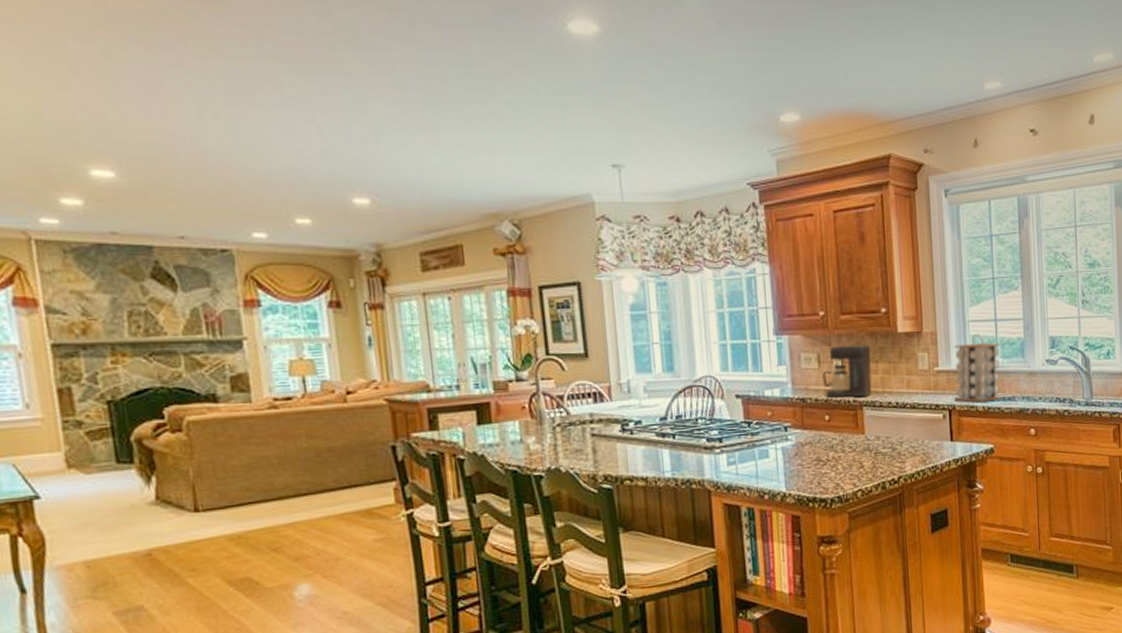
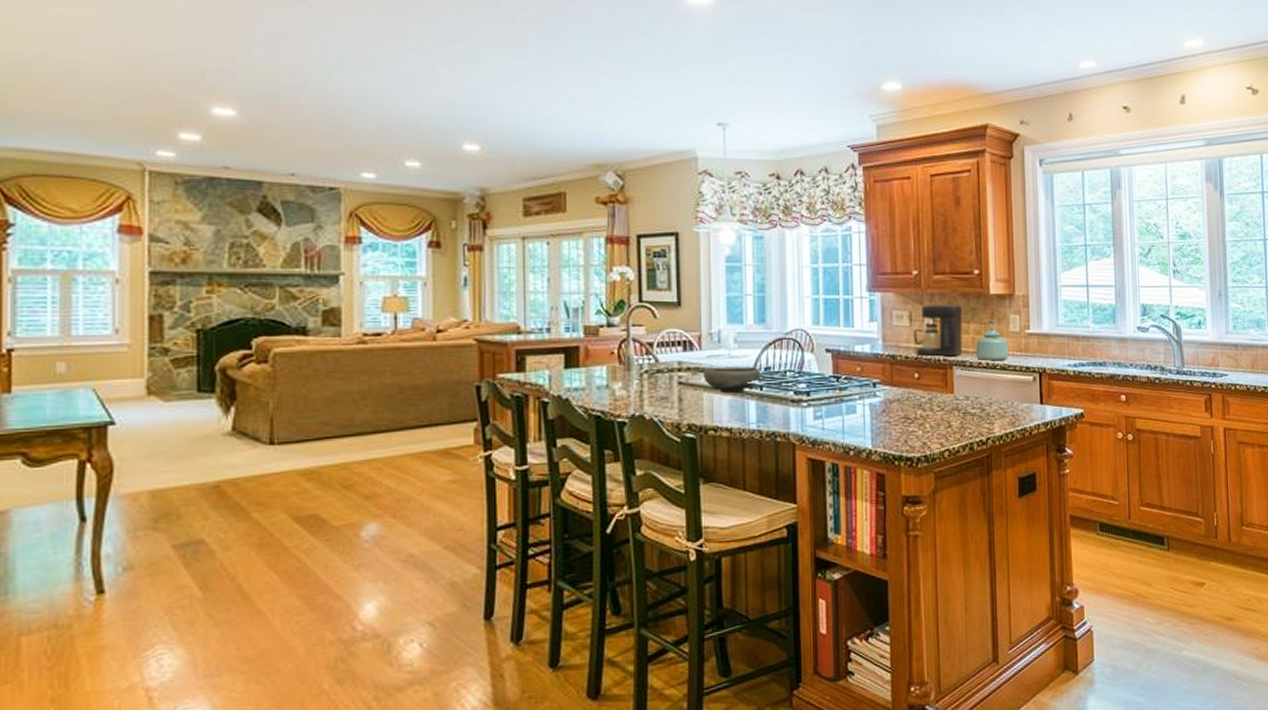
bowl: none [614,416,672,444] -> present [702,366,760,394]
kettle: none [884,358,919,401] -> present [975,319,1009,361]
spice rack: present [954,333,1001,404] -> none [1045,298,1092,368]

